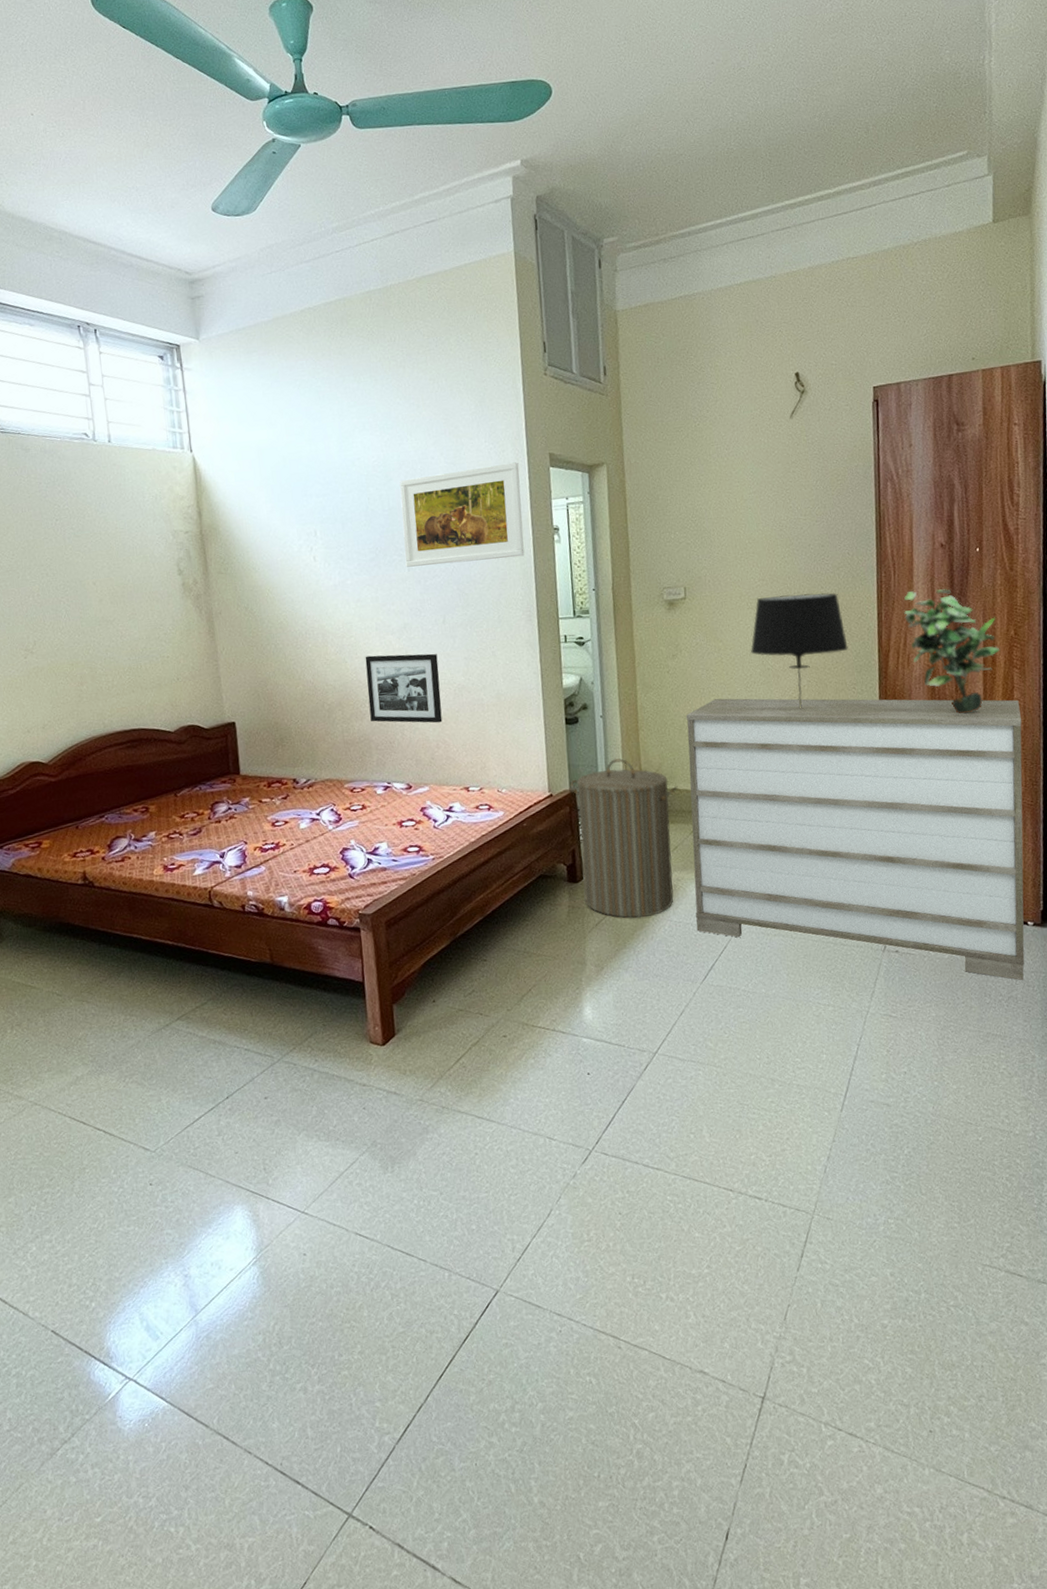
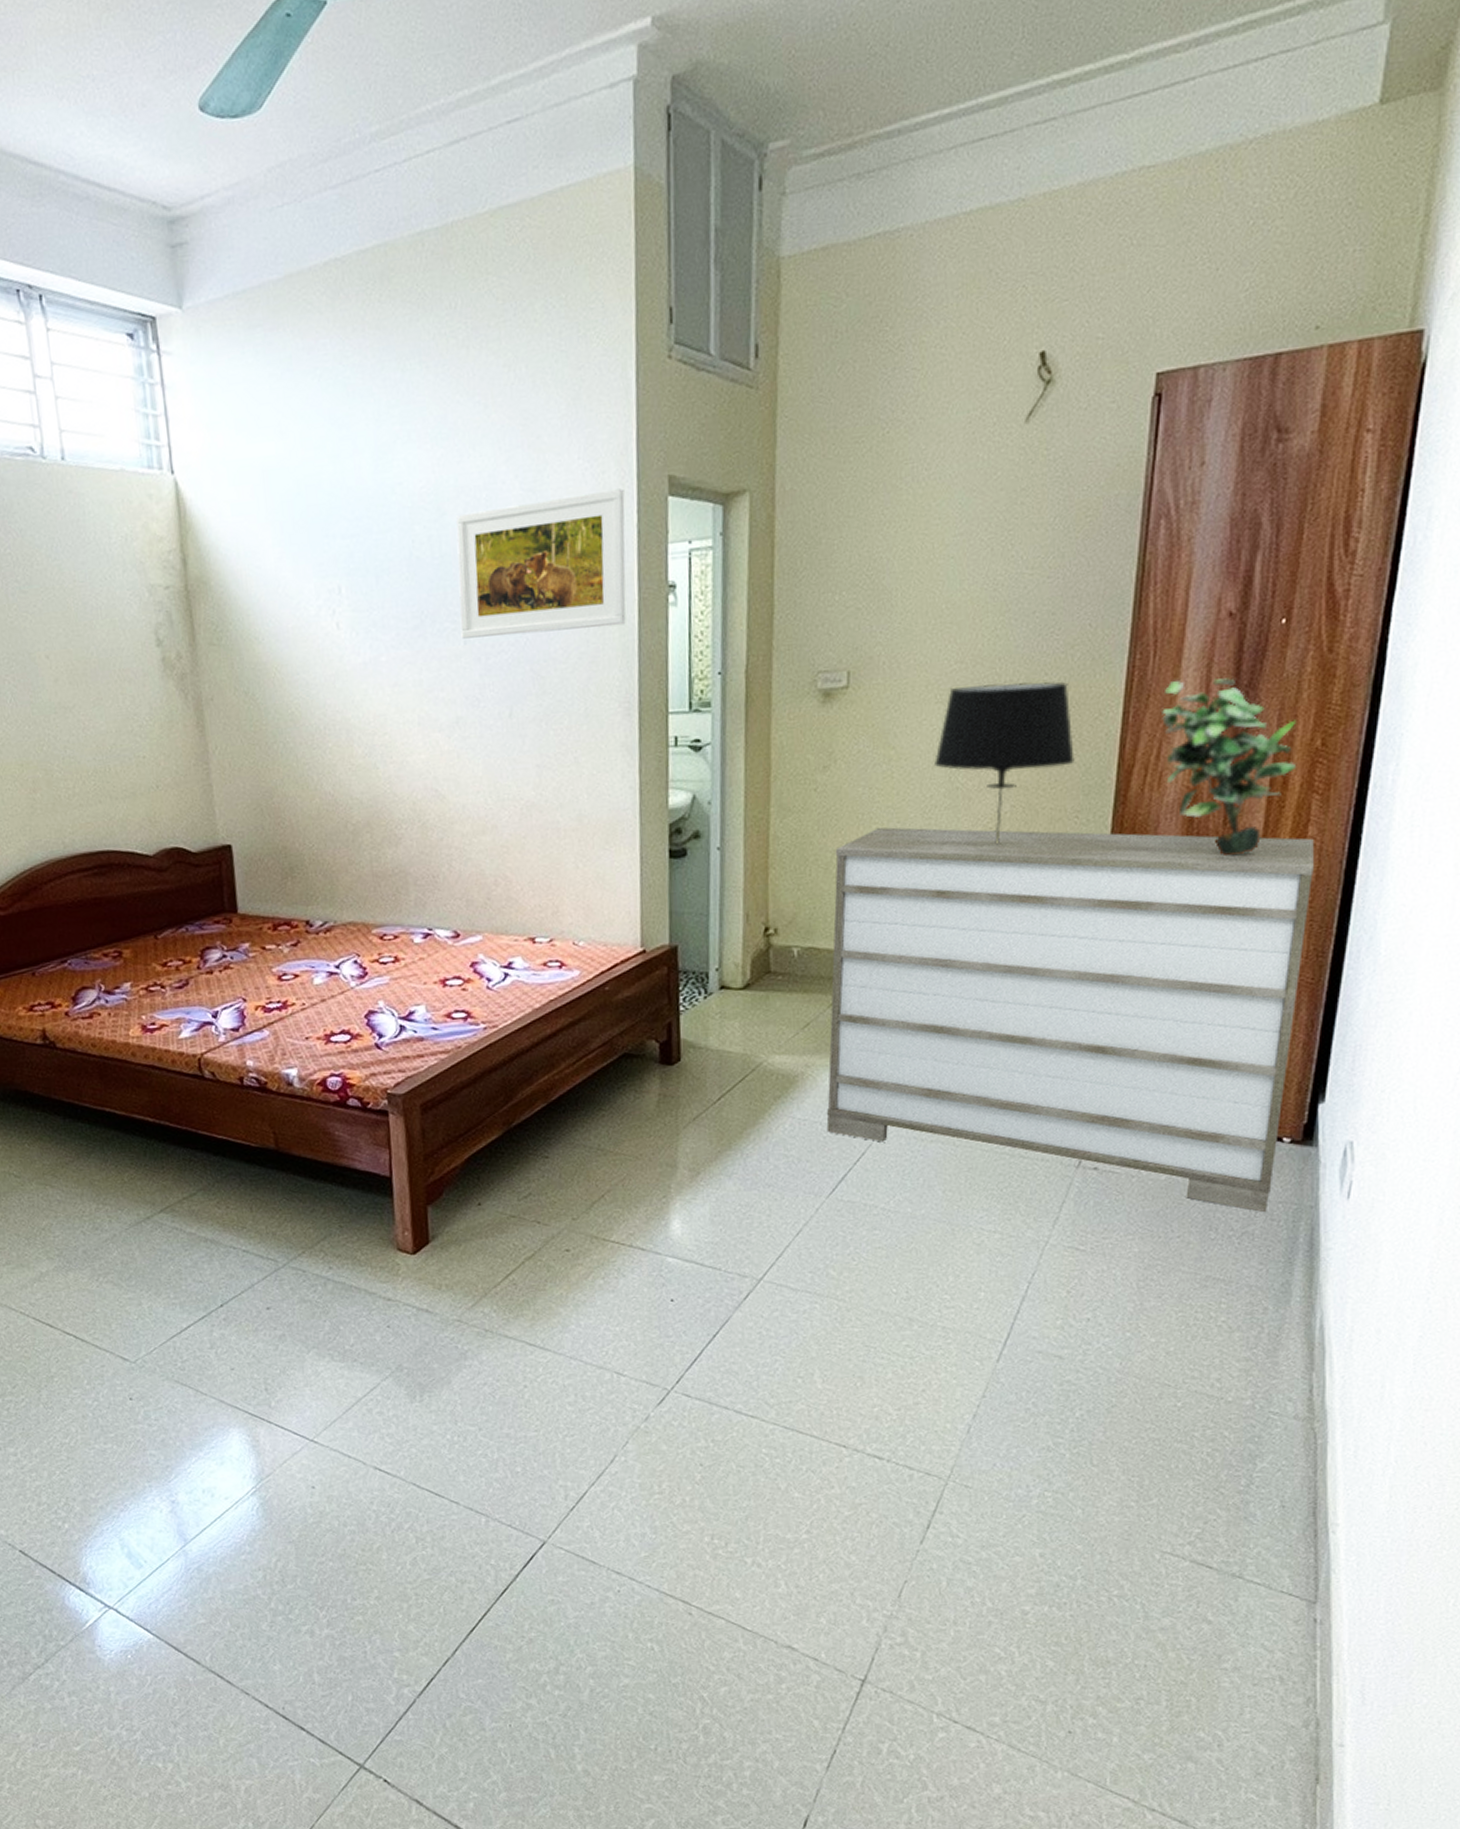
picture frame: present [365,653,443,723] -> none [402,758,504,853]
laundry hamper: present [570,758,678,918] -> none [670,904,817,1113]

